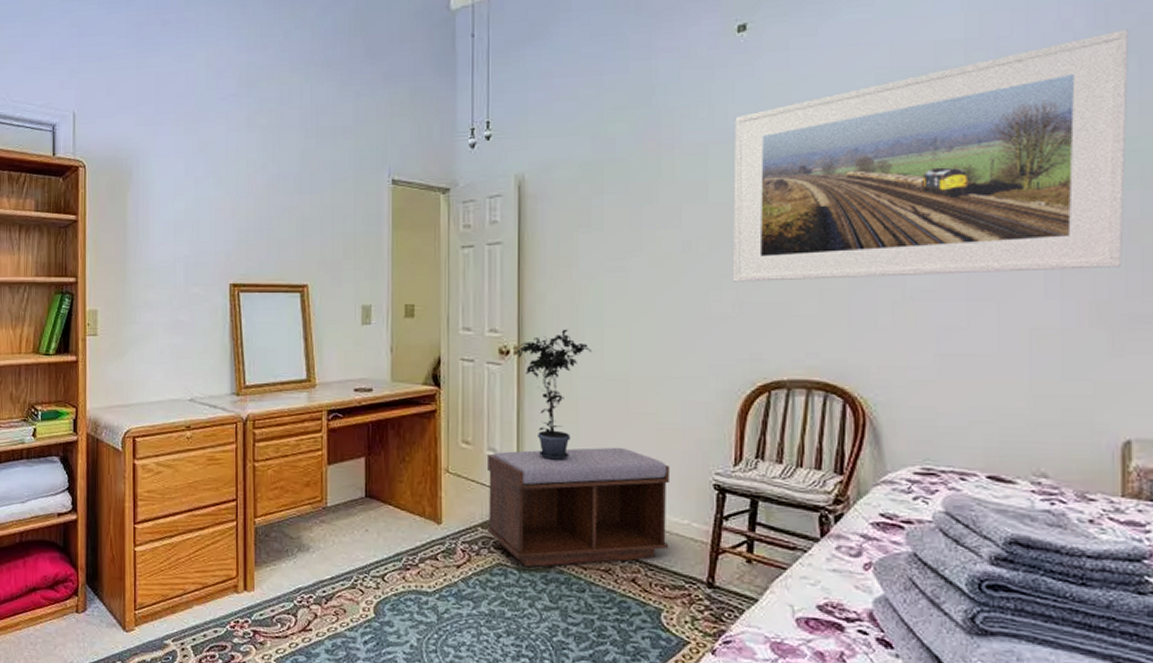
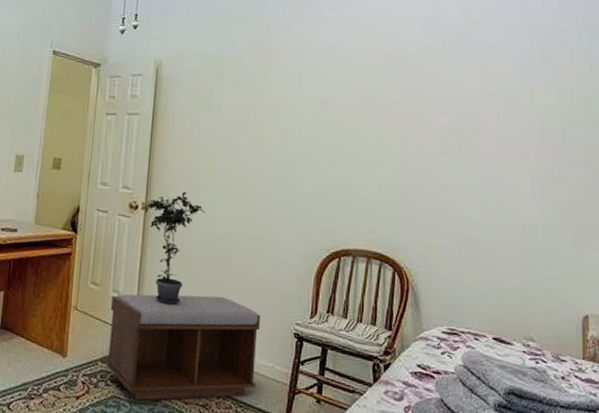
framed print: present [732,29,1130,282] -> none [316,13,584,183]

